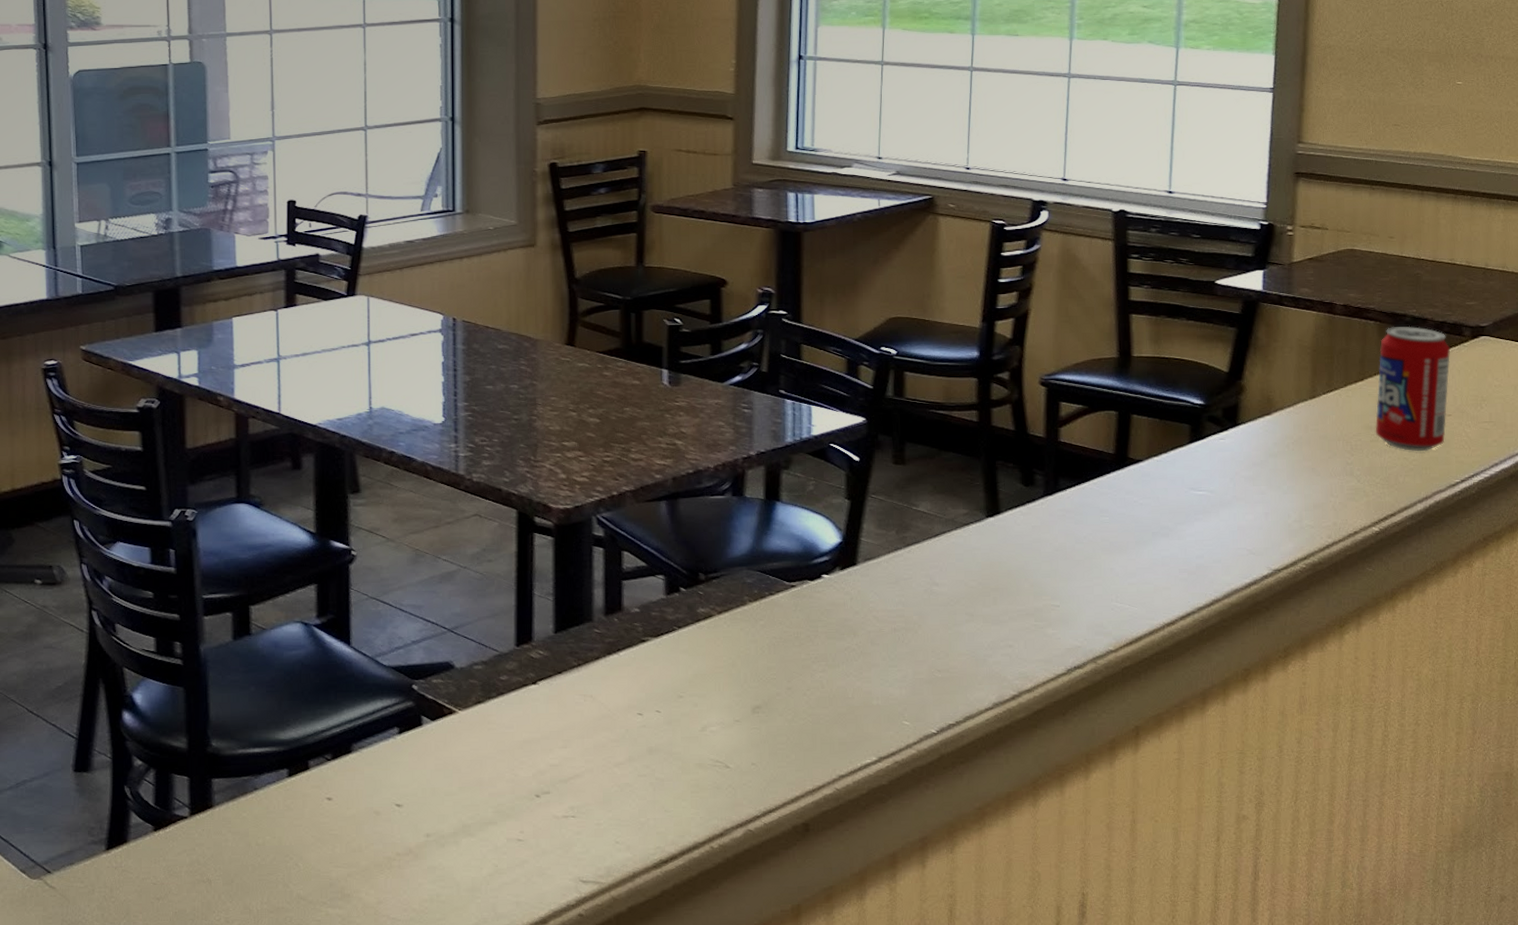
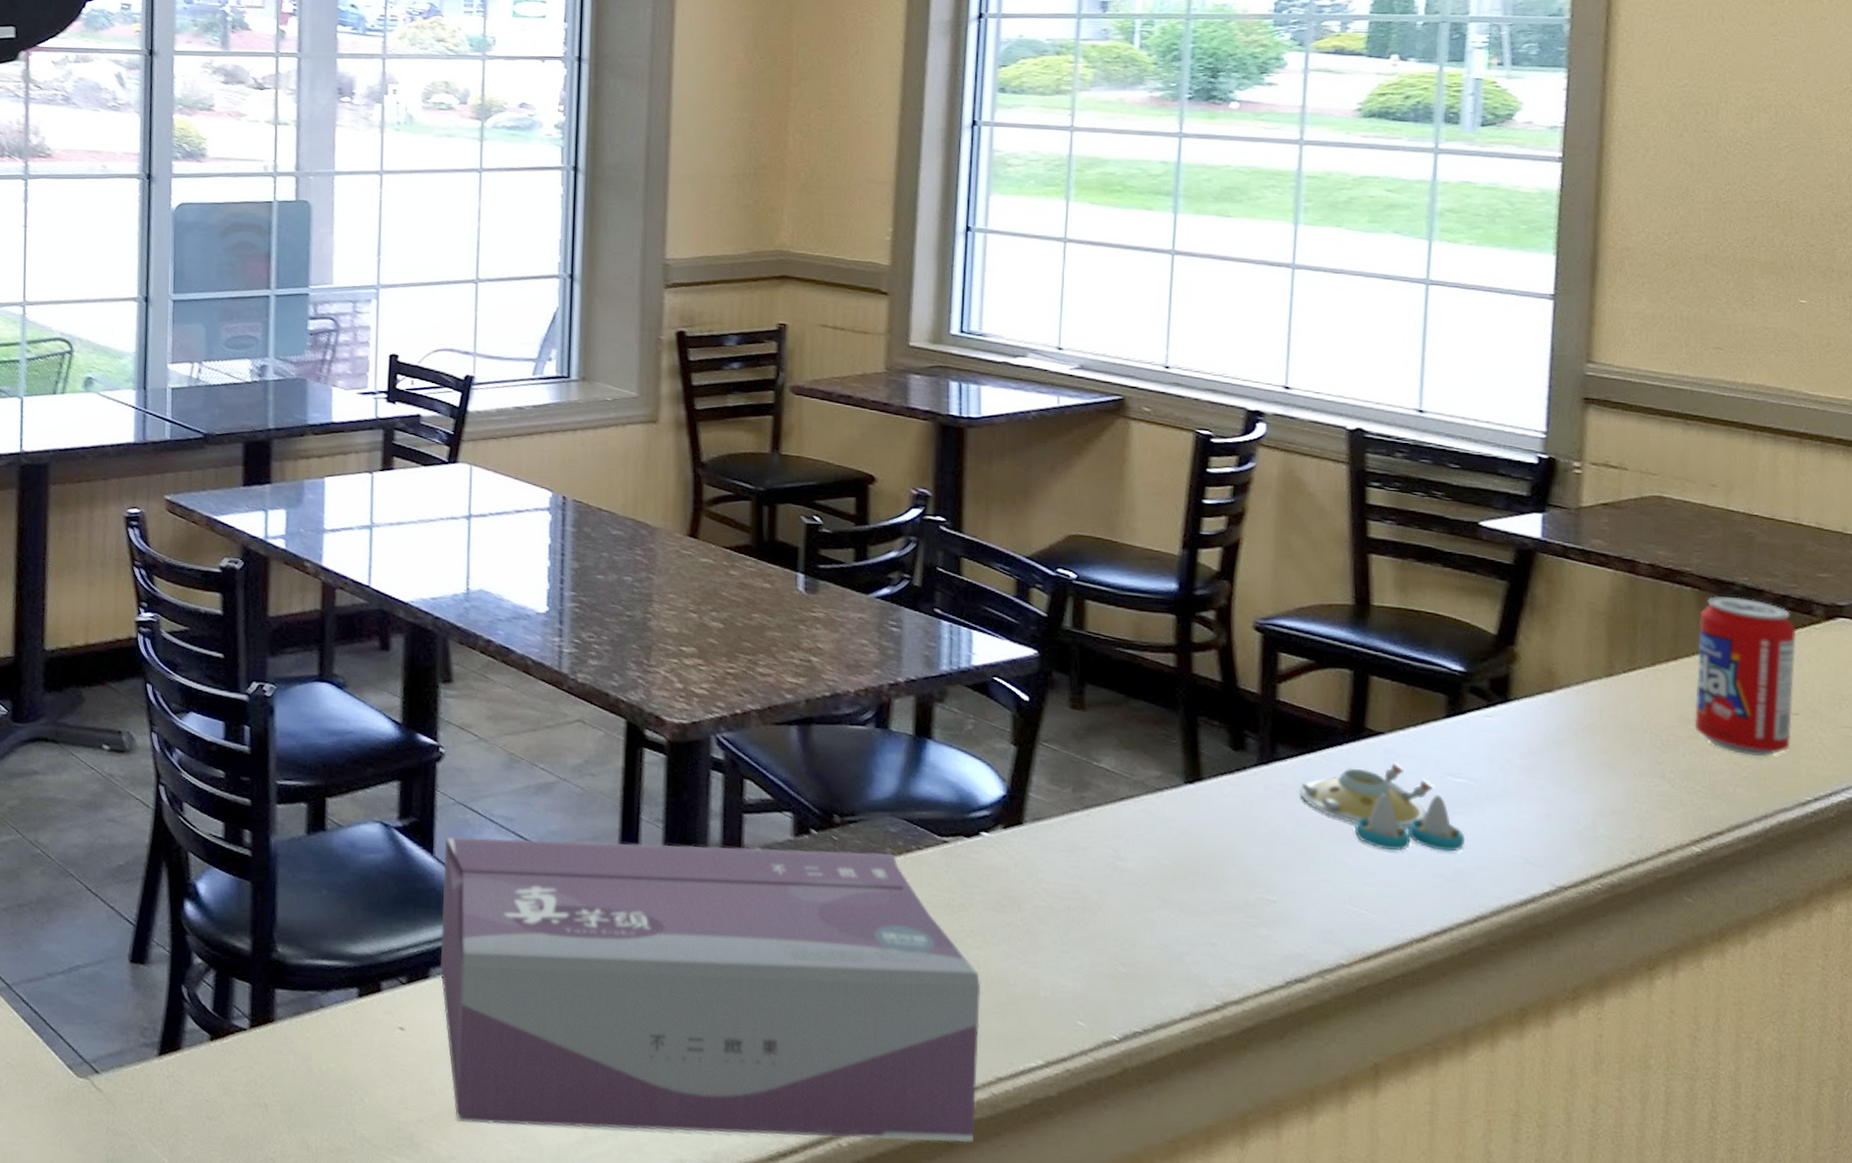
tissue box: none [361,601,825,872] -> present [440,836,981,1143]
salt and pepper shaker set: none [1076,484,1204,555] -> present [1299,763,1464,852]

